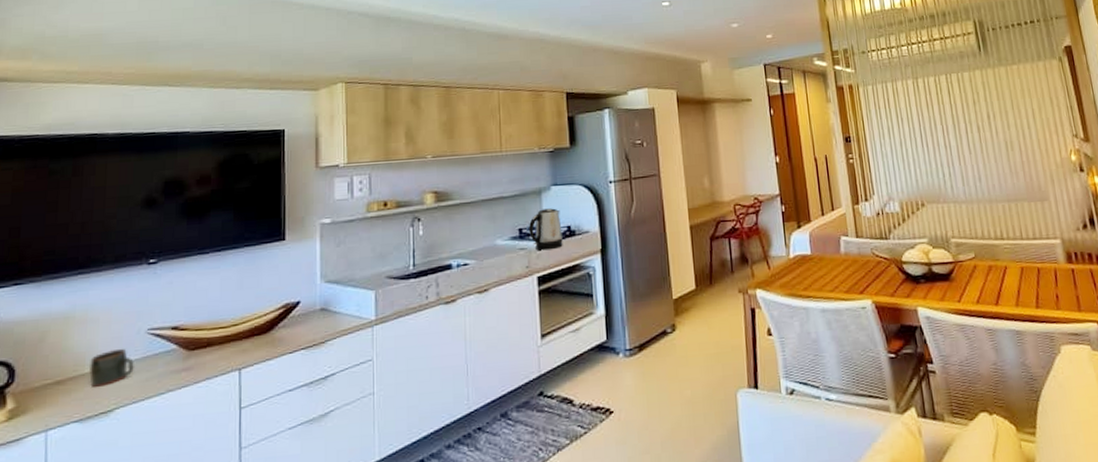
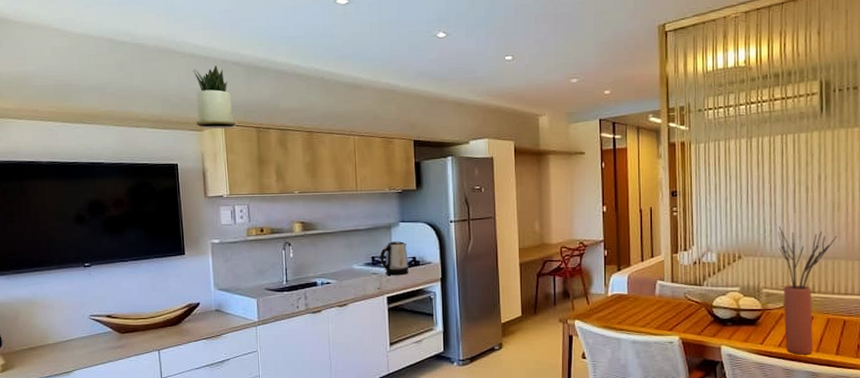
mug: present [88,348,134,389] -> none [51,328,83,355]
planter: none [309,17,361,88] -> present [192,66,237,130]
vase: none [956,168,1016,312] -> present [778,226,837,355]

